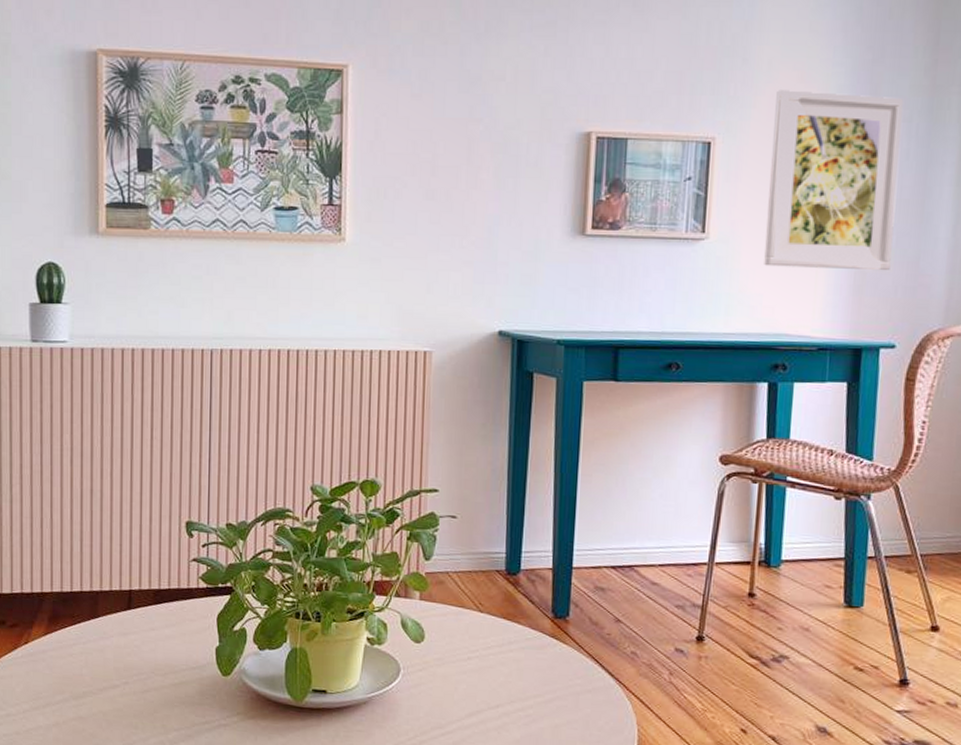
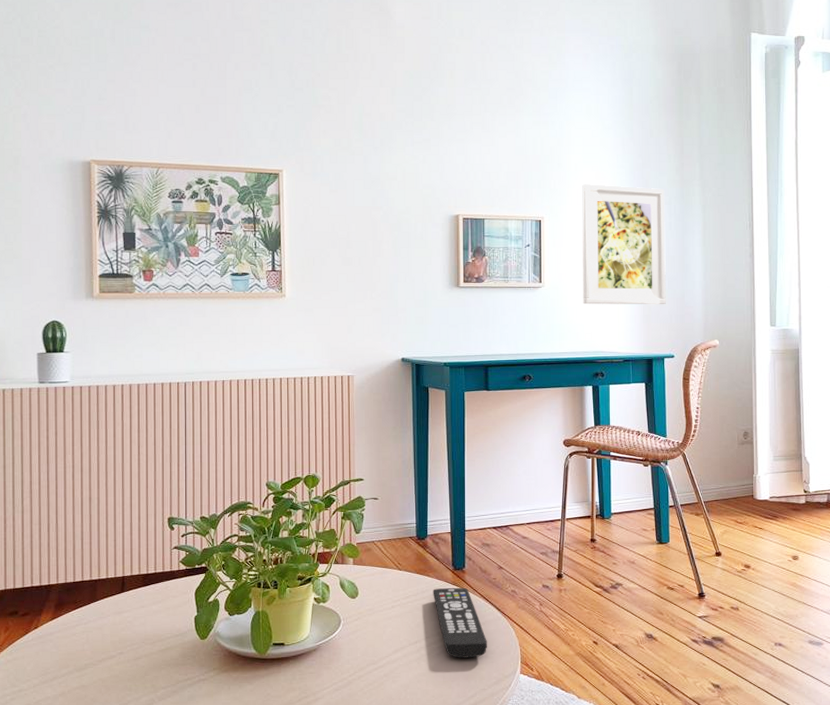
remote control: none [523,640,593,734] -> present [433,587,487,658]

